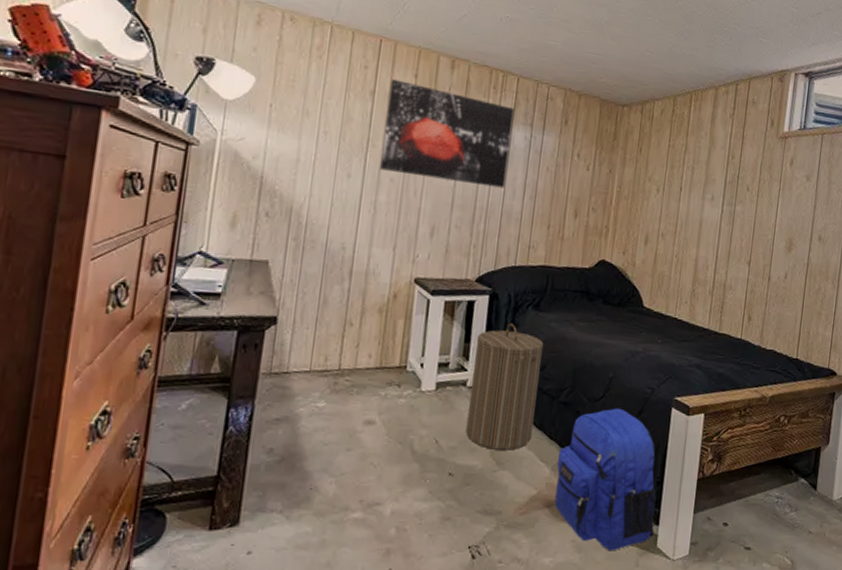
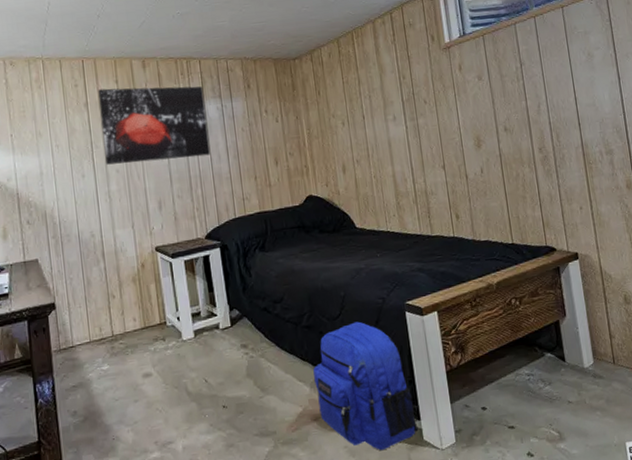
laundry hamper: present [465,323,544,450] -> none [218,267,286,379]

